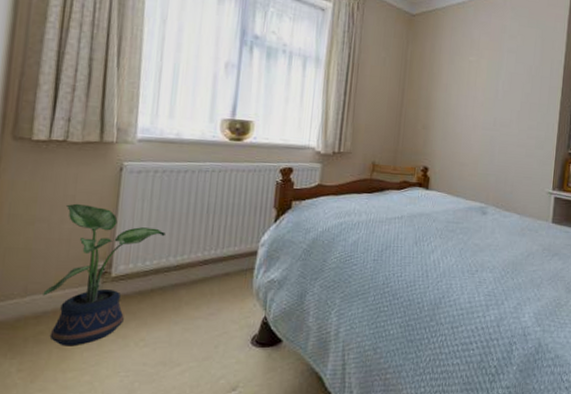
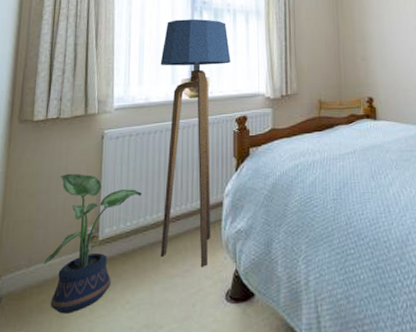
floor lamp: none [183,51,282,312] -> present [160,19,231,267]

